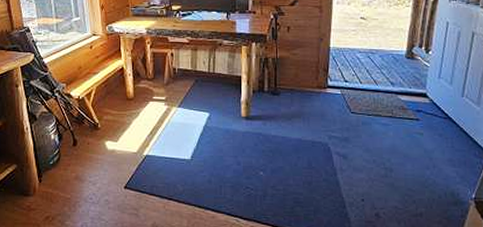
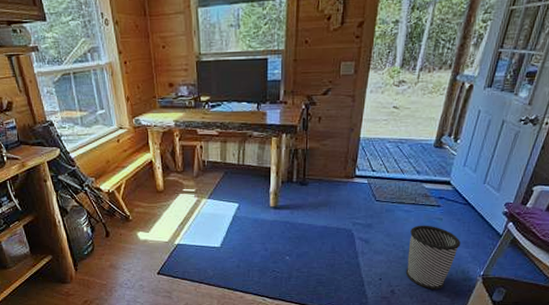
wastebasket: none [389,140,447,214] -> present [405,225,461,289]

